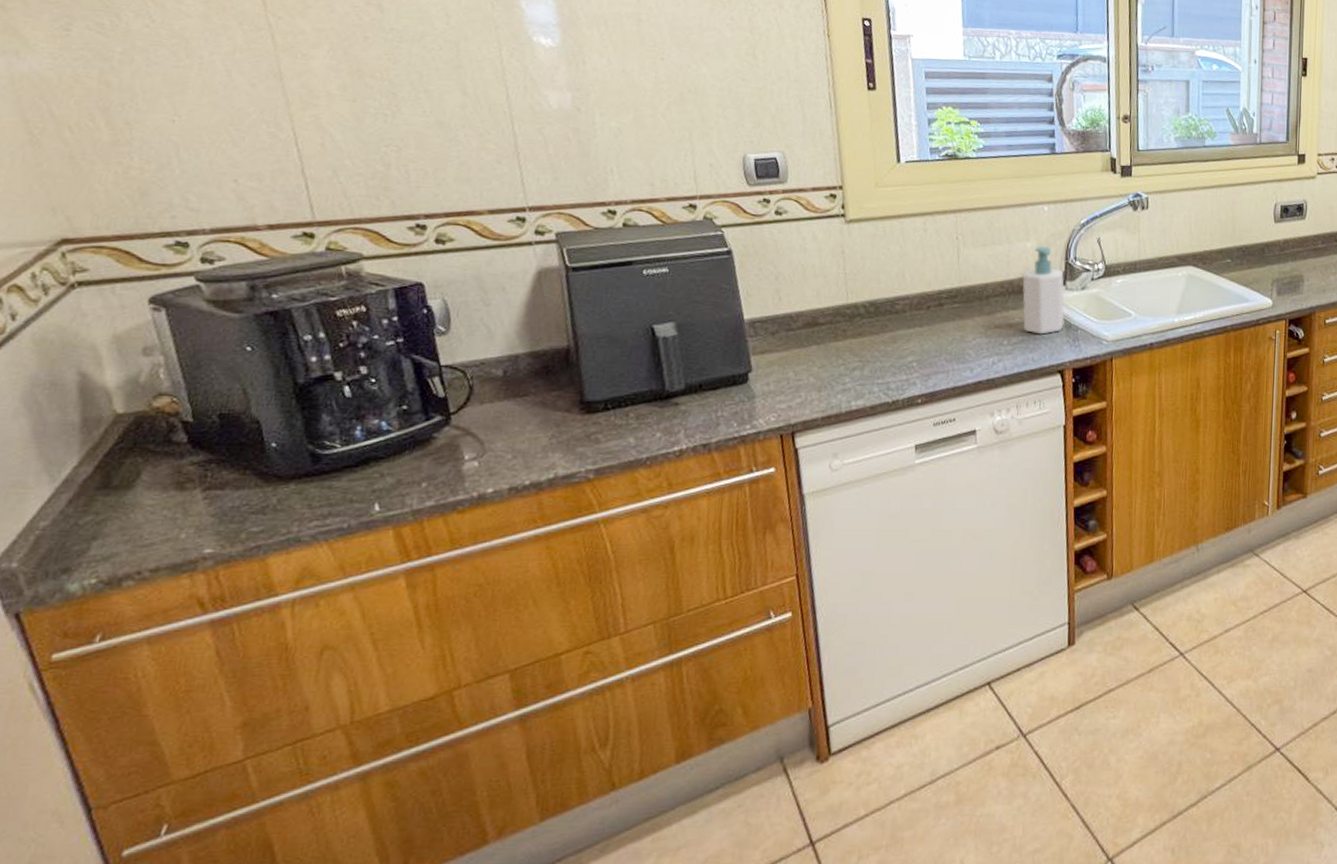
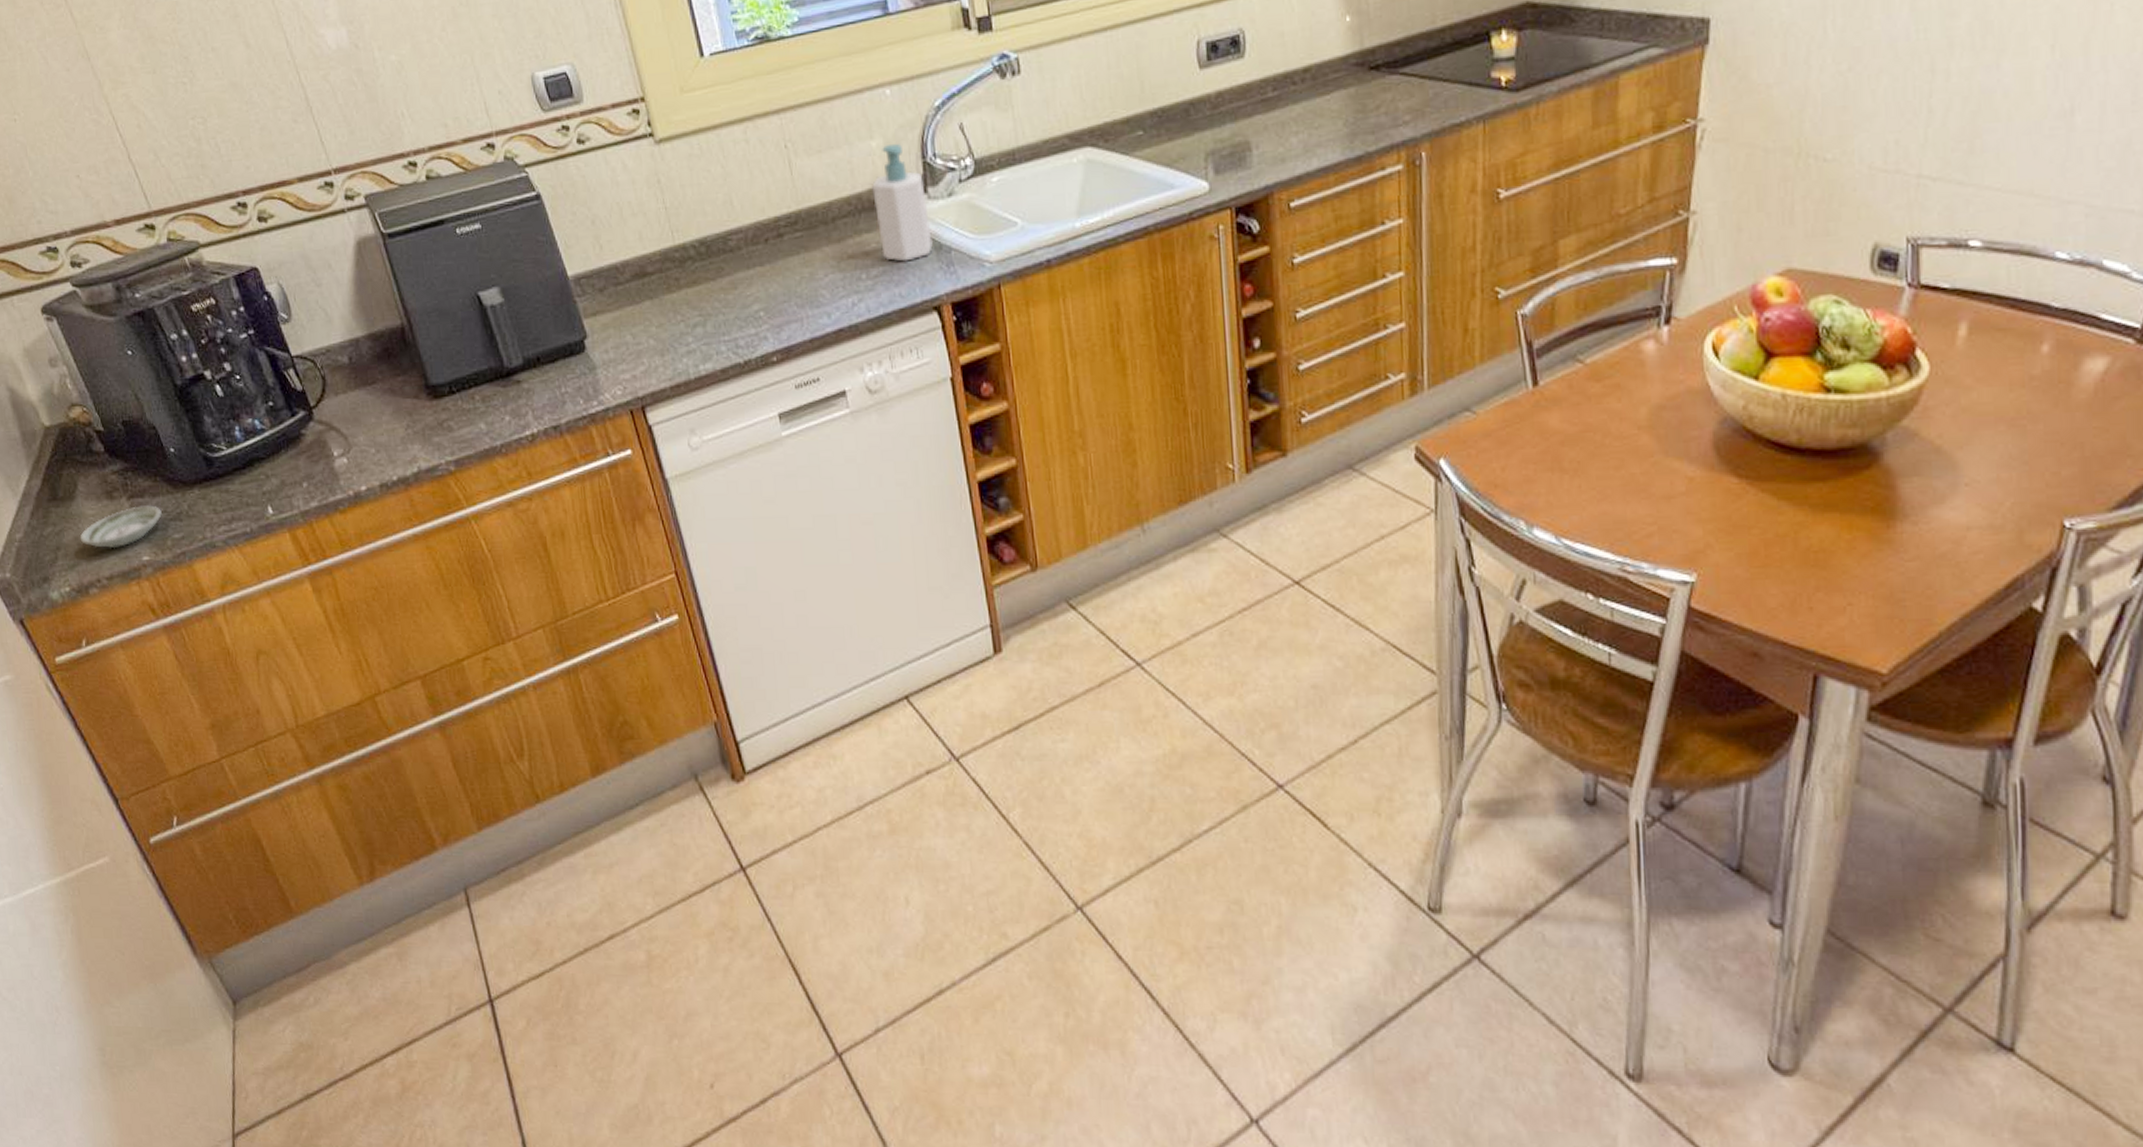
saucer: none [126,498,244,541] -> present [79,505,163,549]

